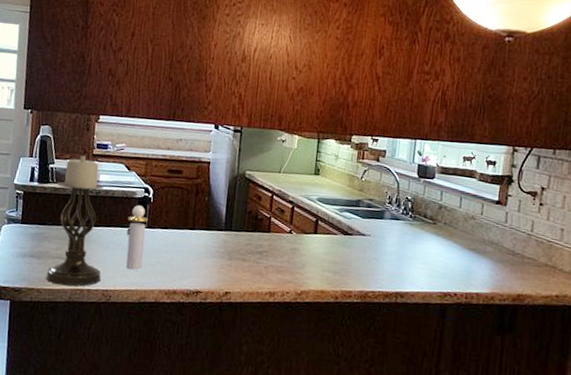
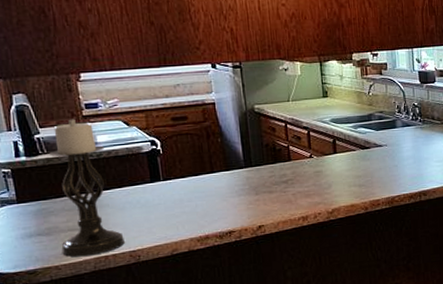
perfume bottle: present [125,205,148,270] -> none [139,160,167,226]

